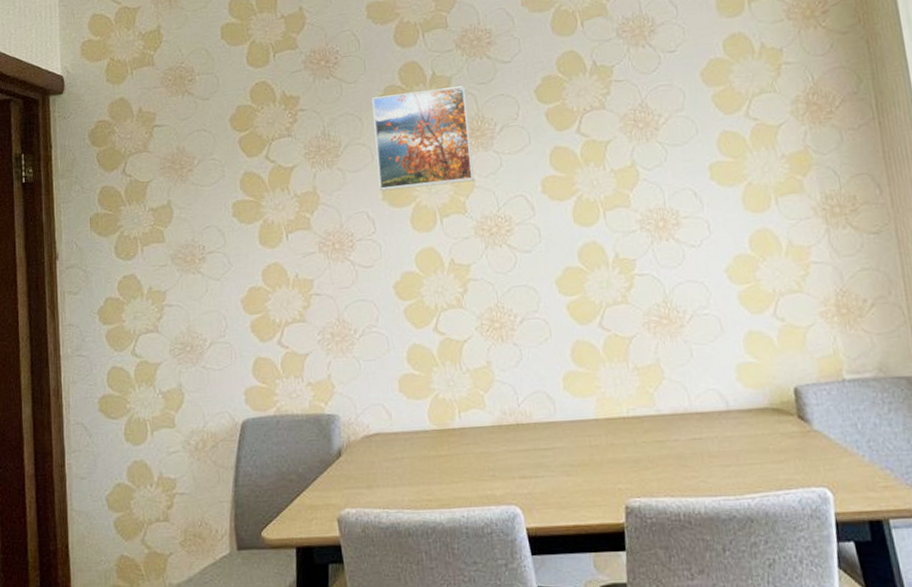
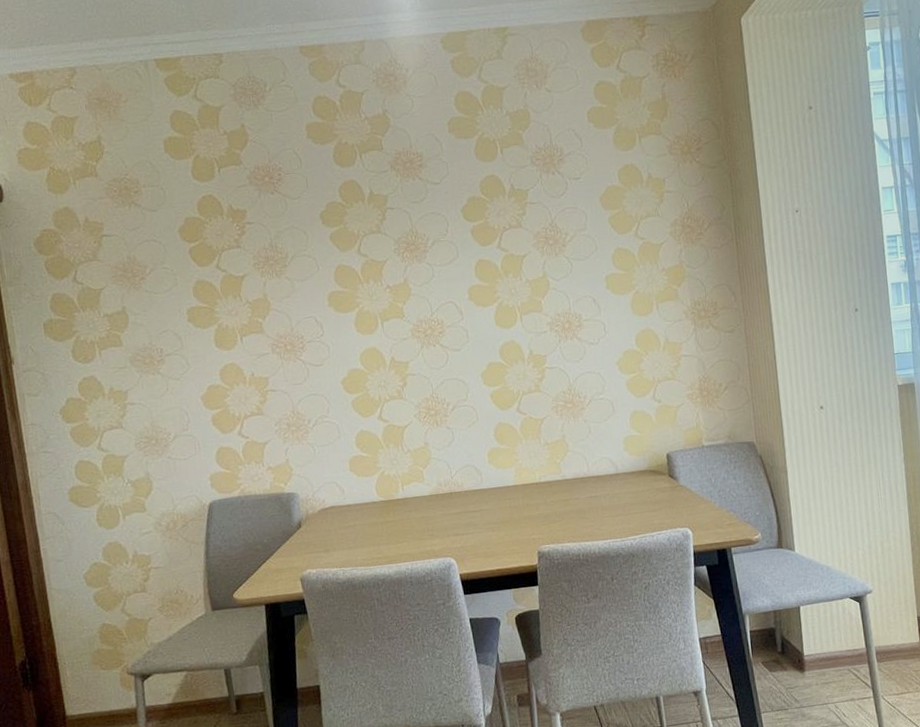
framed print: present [372,85,474,192] -> none [315,204,410,299]

